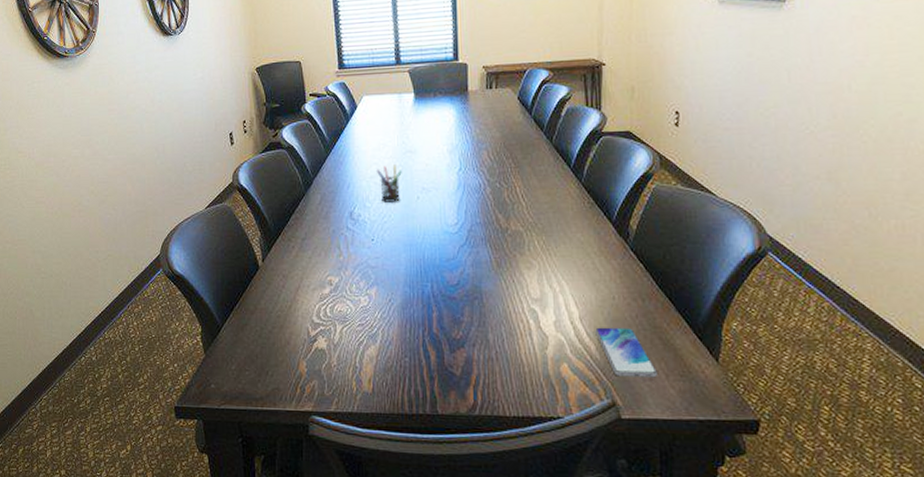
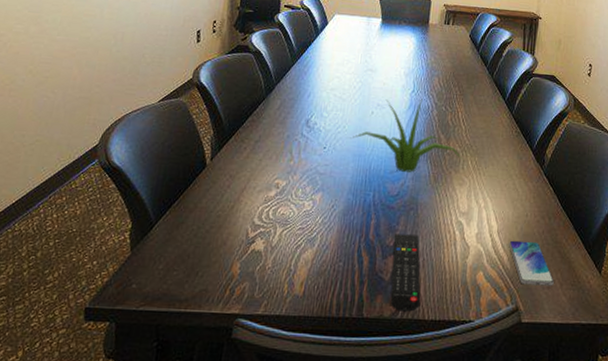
pen holder: present [377,164,402,204] -> none [338,80,361,116]
plant: none [398,174,530,259] -> present [350,96,464,172]
remote control: none [459,326,499,408] -> present [390,234,421,312]

